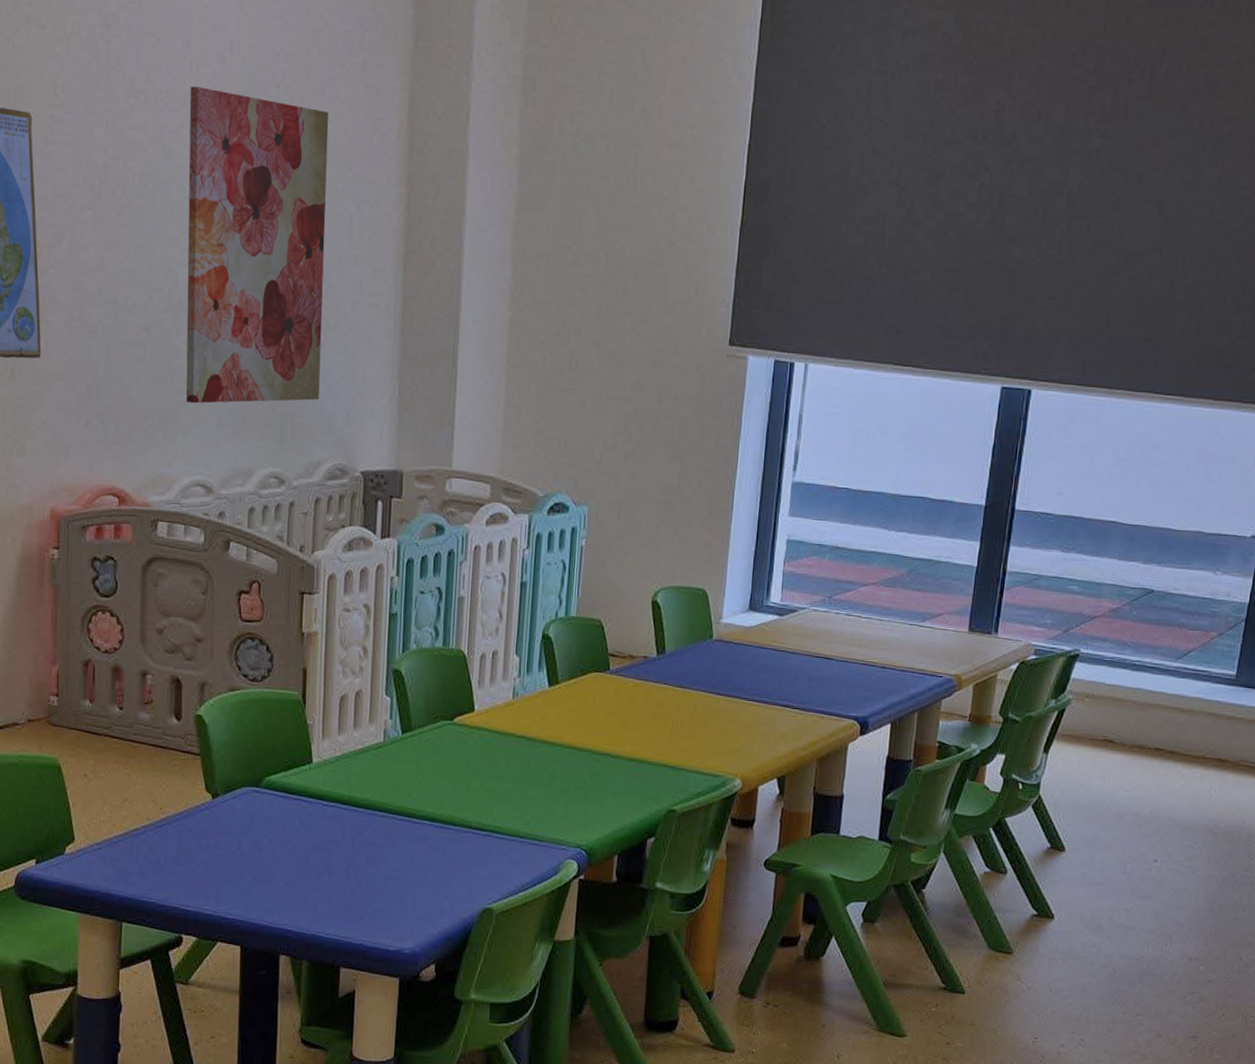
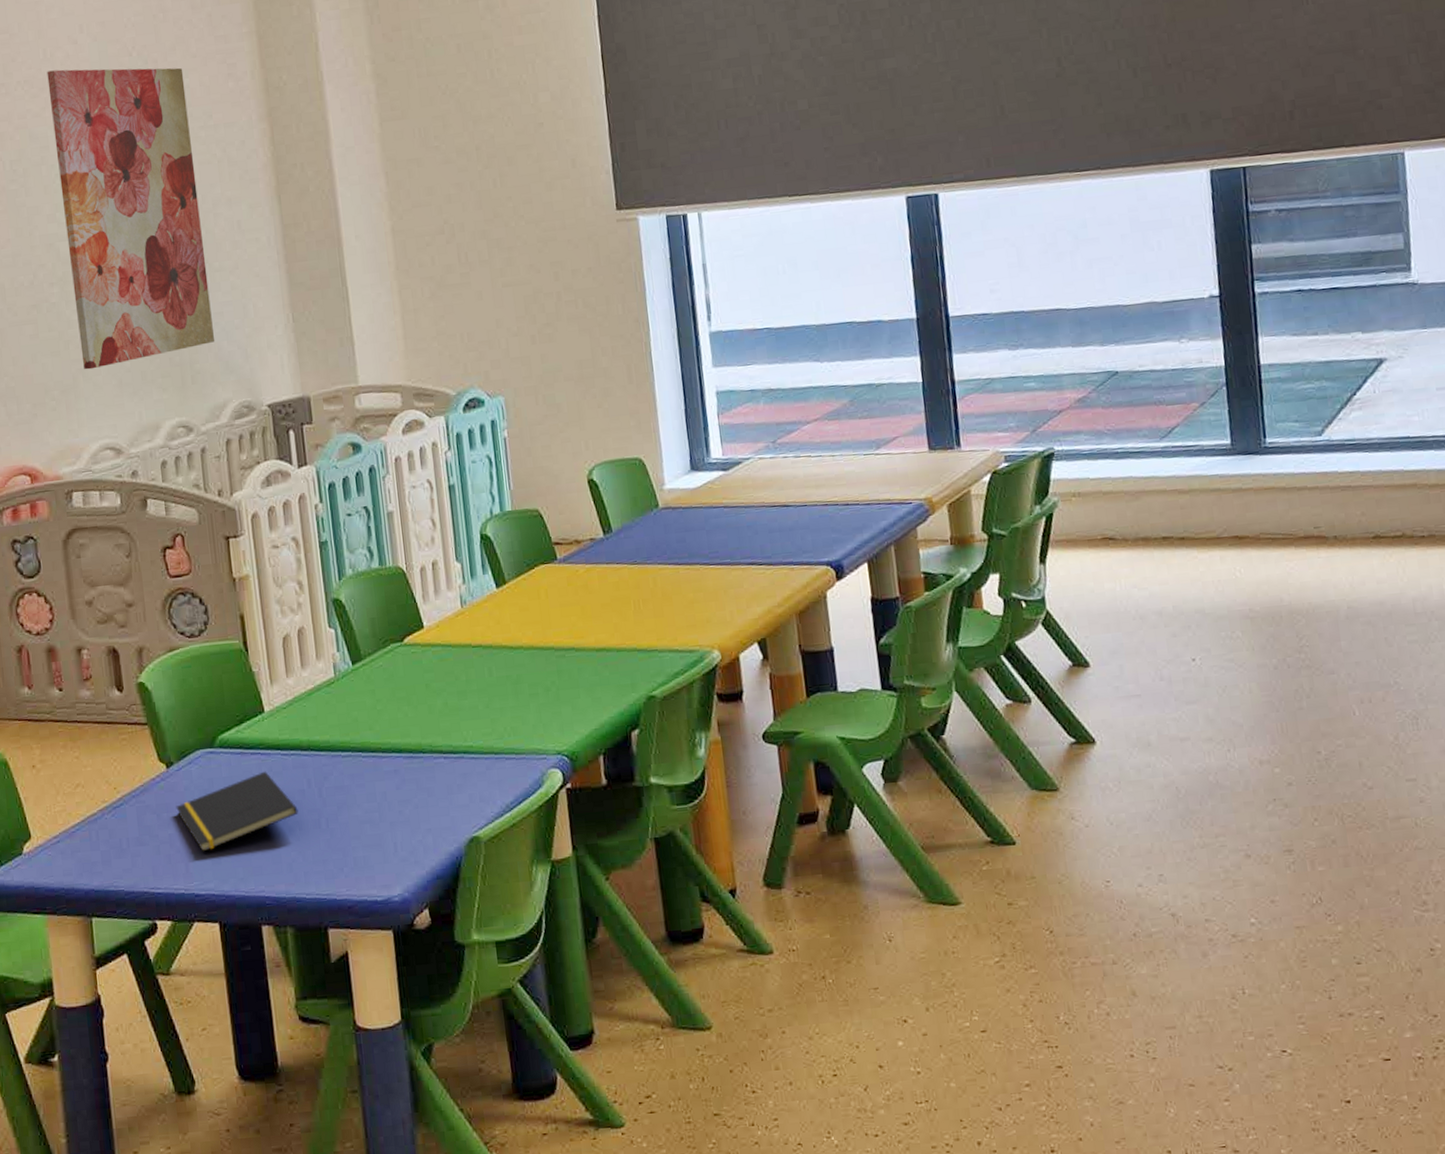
notepad: none [216,817,330,881] -> present [176,771,299,852]

